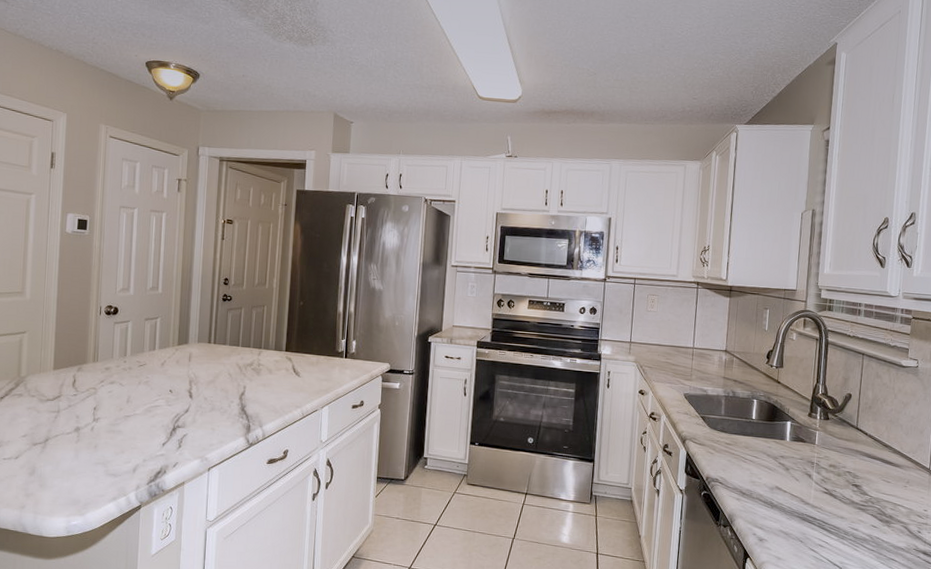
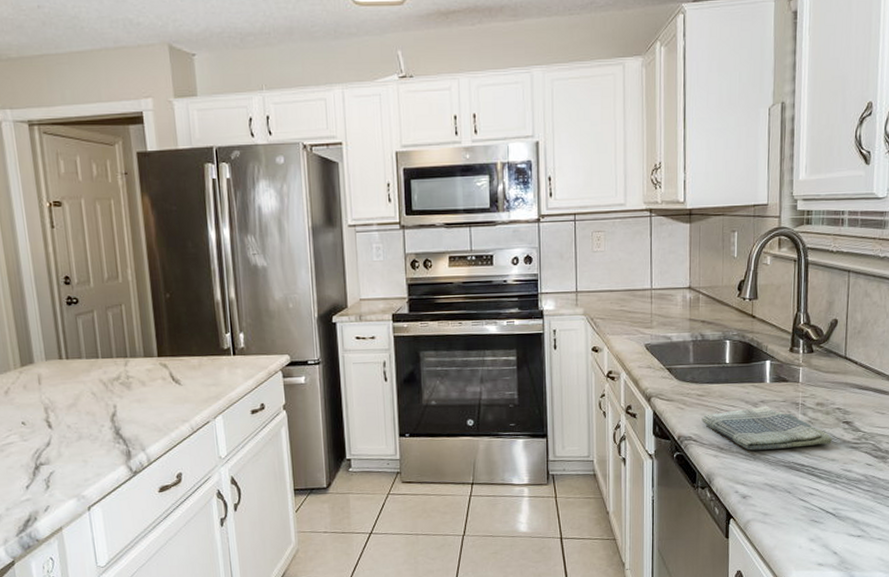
dish towel: none [728,461,843,503] -> present [702,405,833,451]

